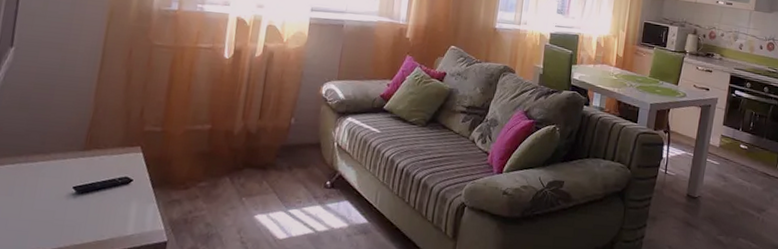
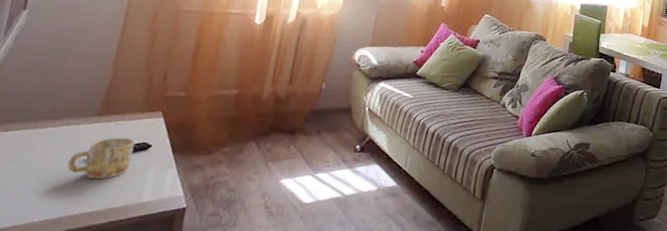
mug: none [57,171,117,212] -> present [67,137,135,179]

